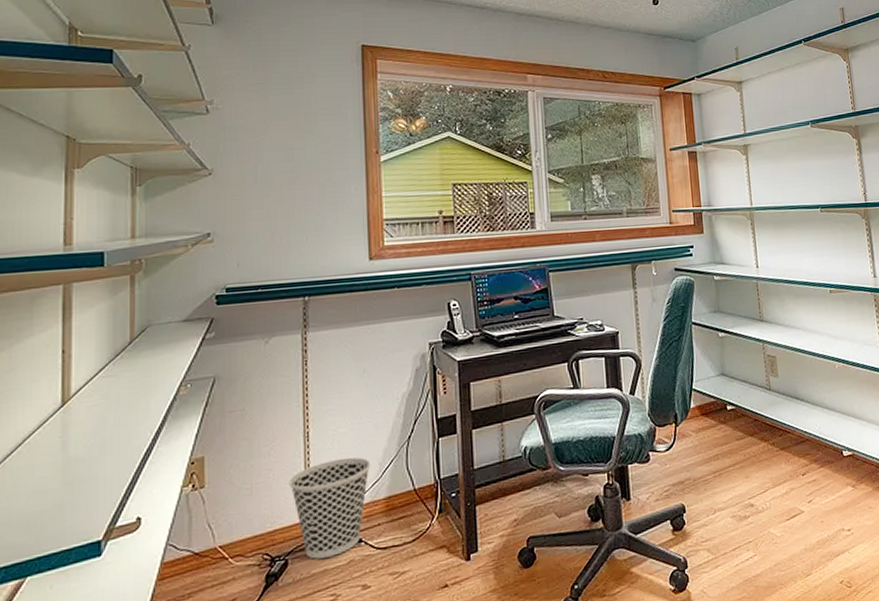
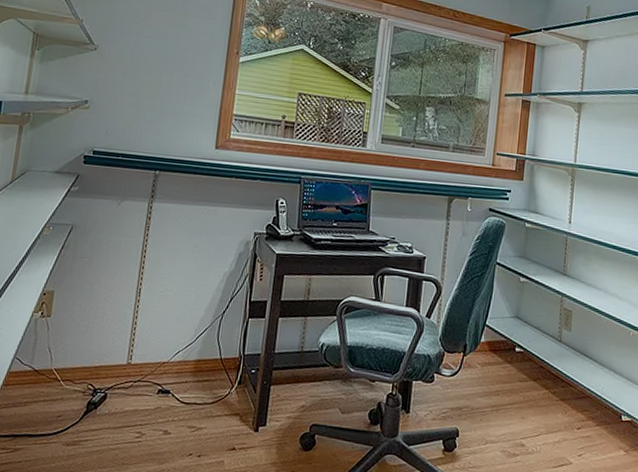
wastebasket: present [289,457,371,559] -> none [118,317,188,400]

